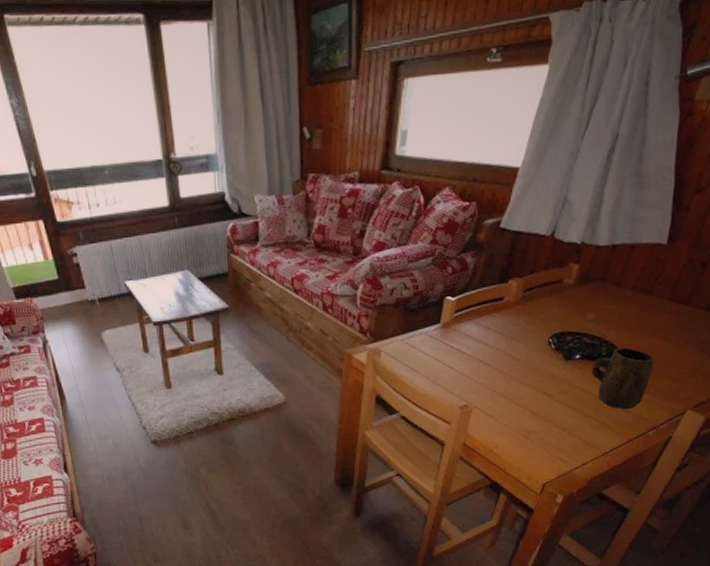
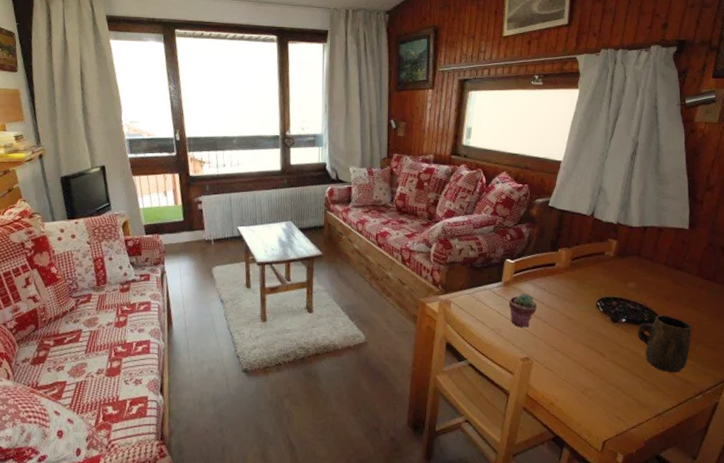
potted succulent: none [447,335,479,373] -> present [508,294,537,328]

